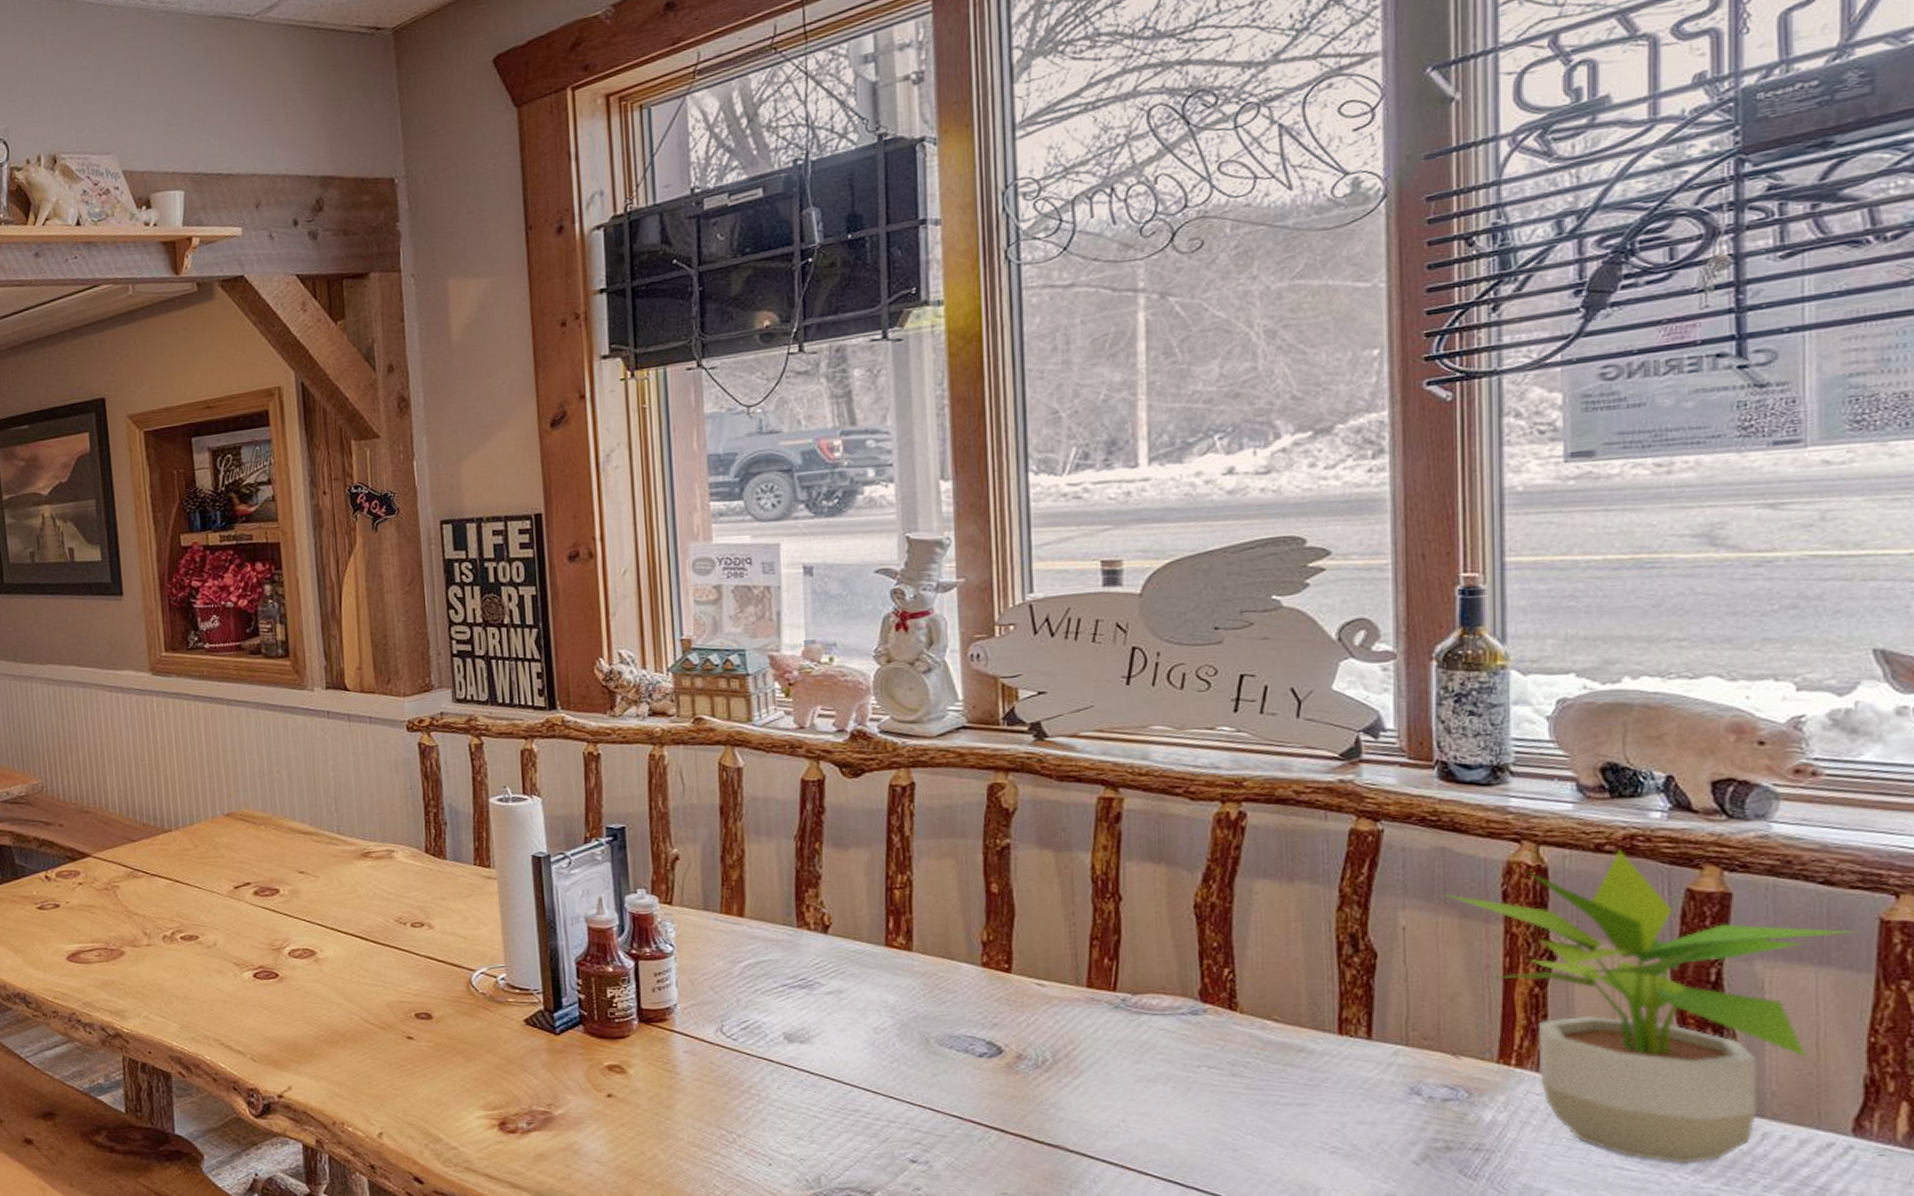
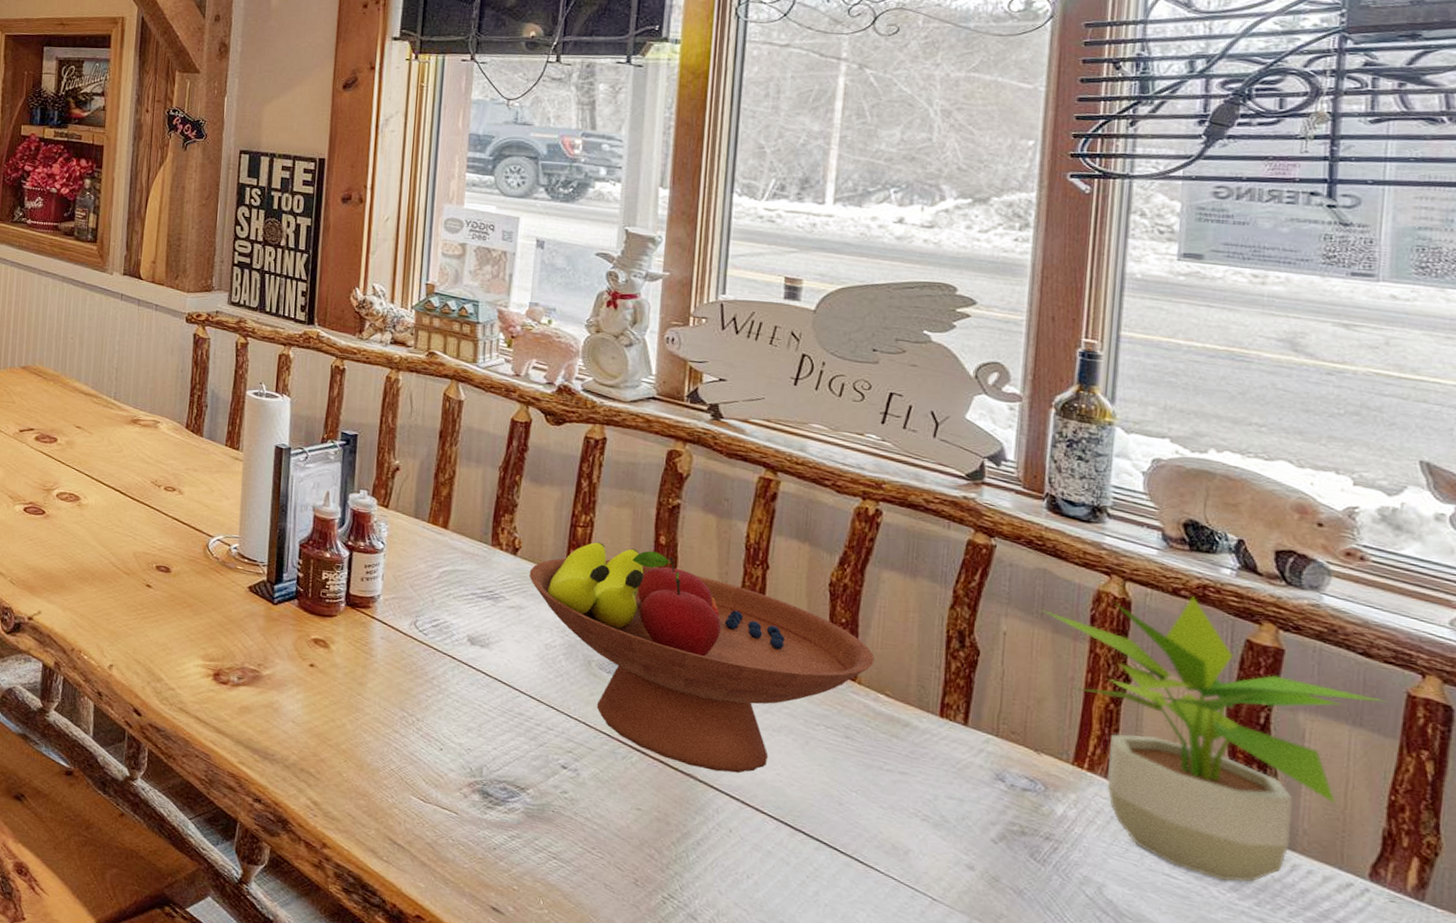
fruit bowl: none [844,902,1256,1137] -> present [528,542,875,773]

